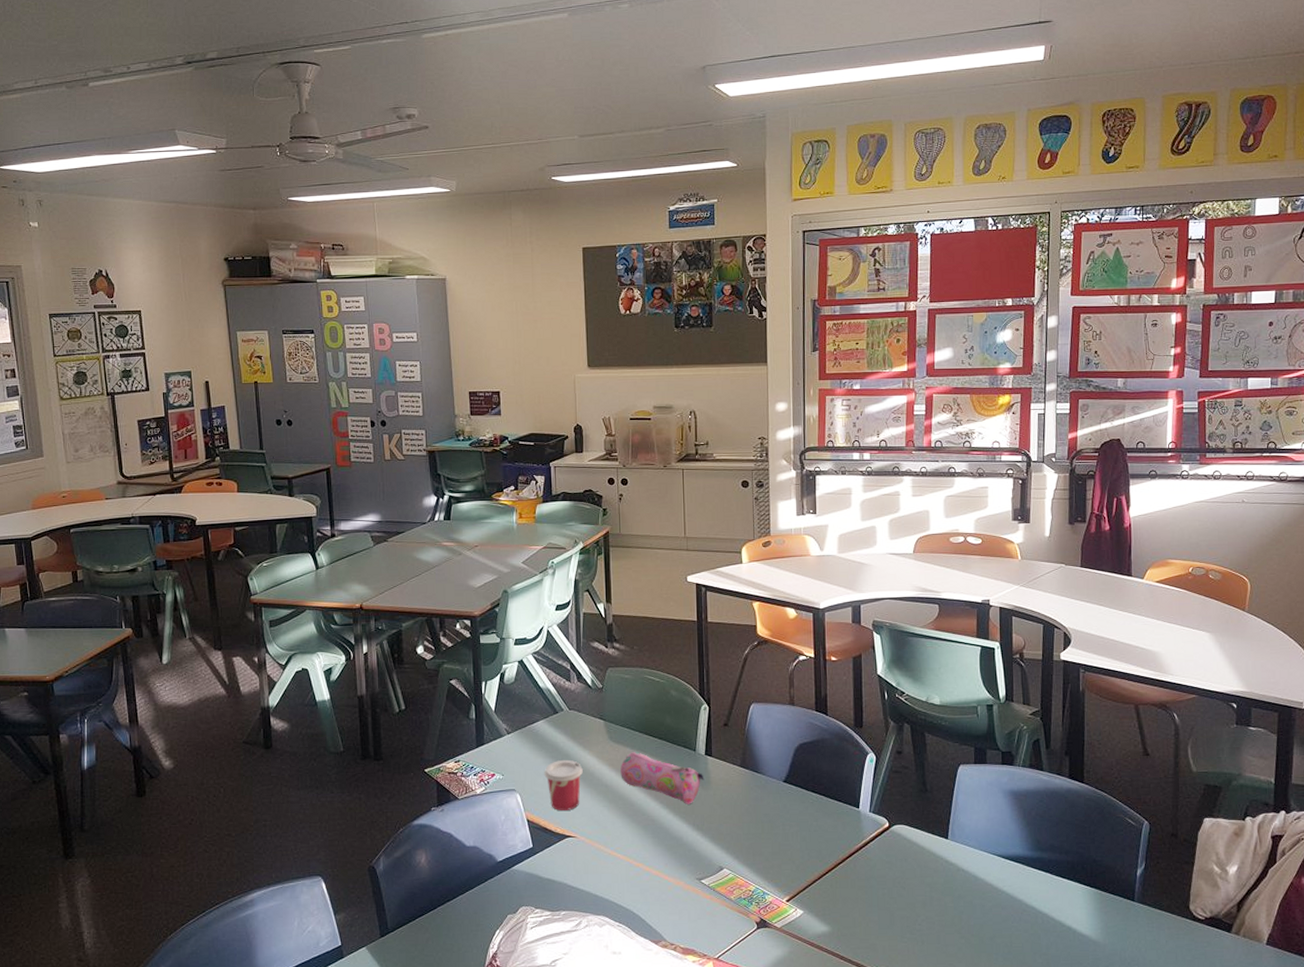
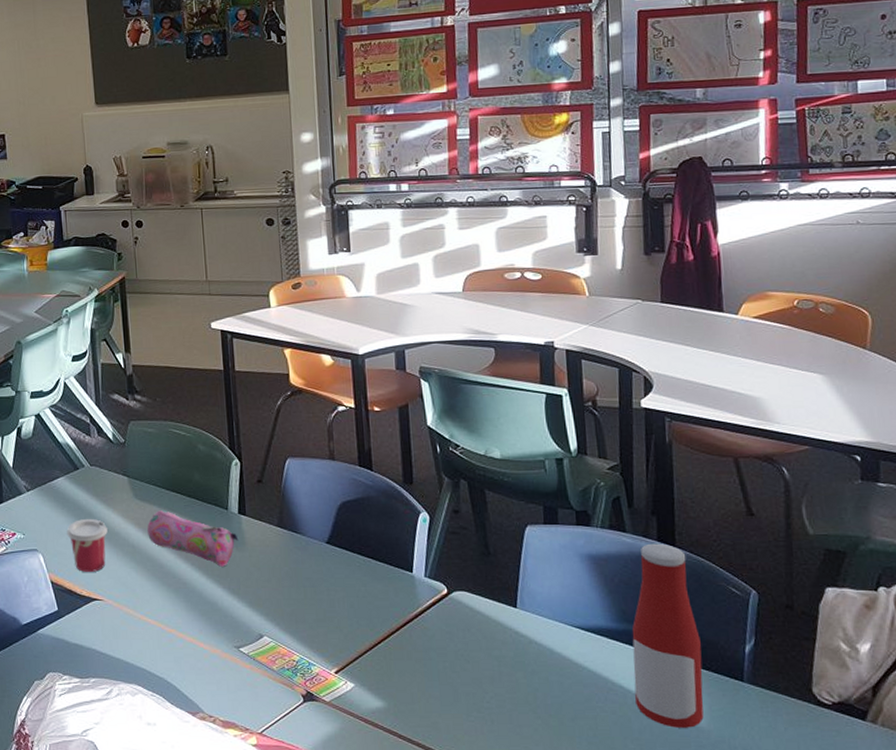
bottle: none [1044,780,1102,943] -> present [632,543,704,728]

